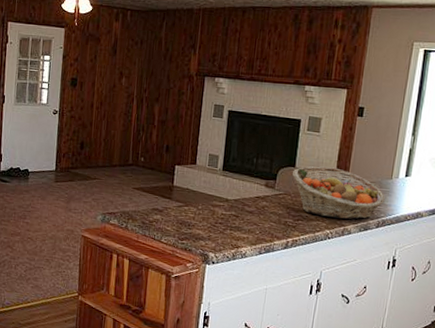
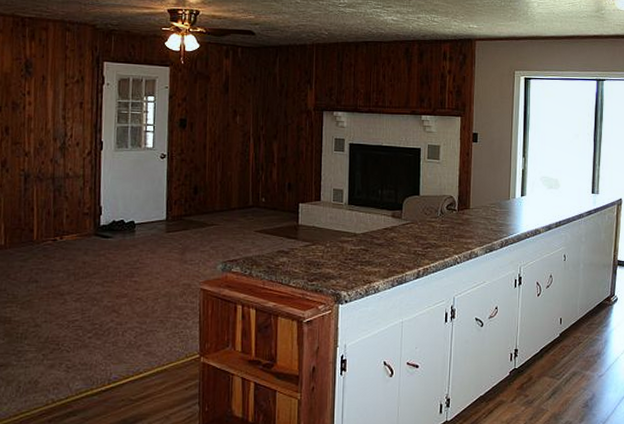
fruit basket: present [292,166,385,220] -> none [417,192,505,243]

